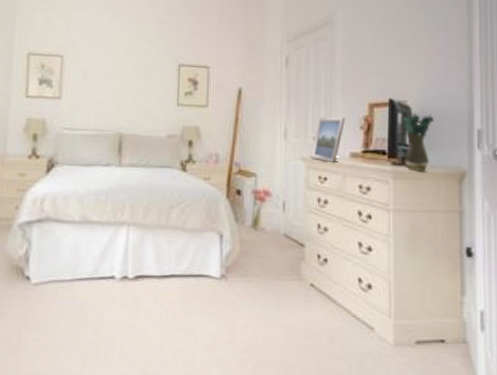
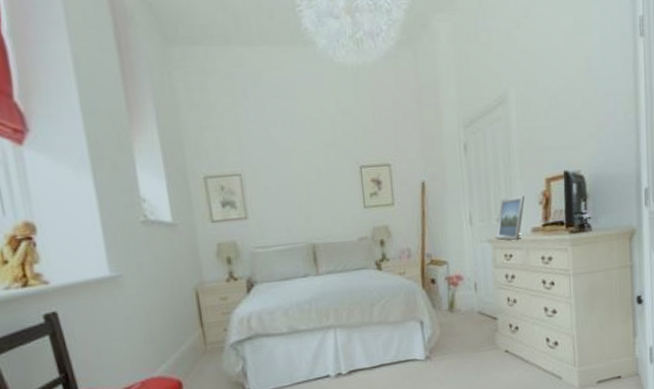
vase: present [401,112,434,172] -> none [576,180,606,237]

